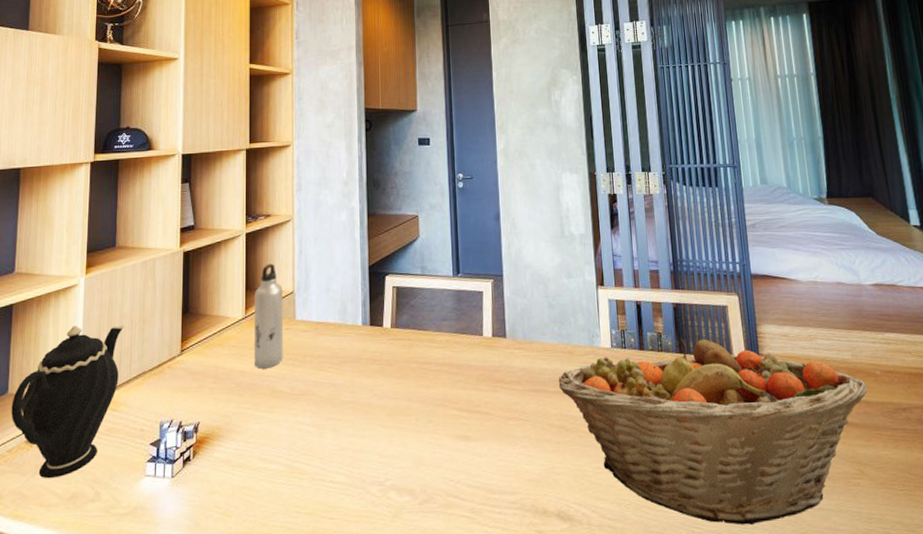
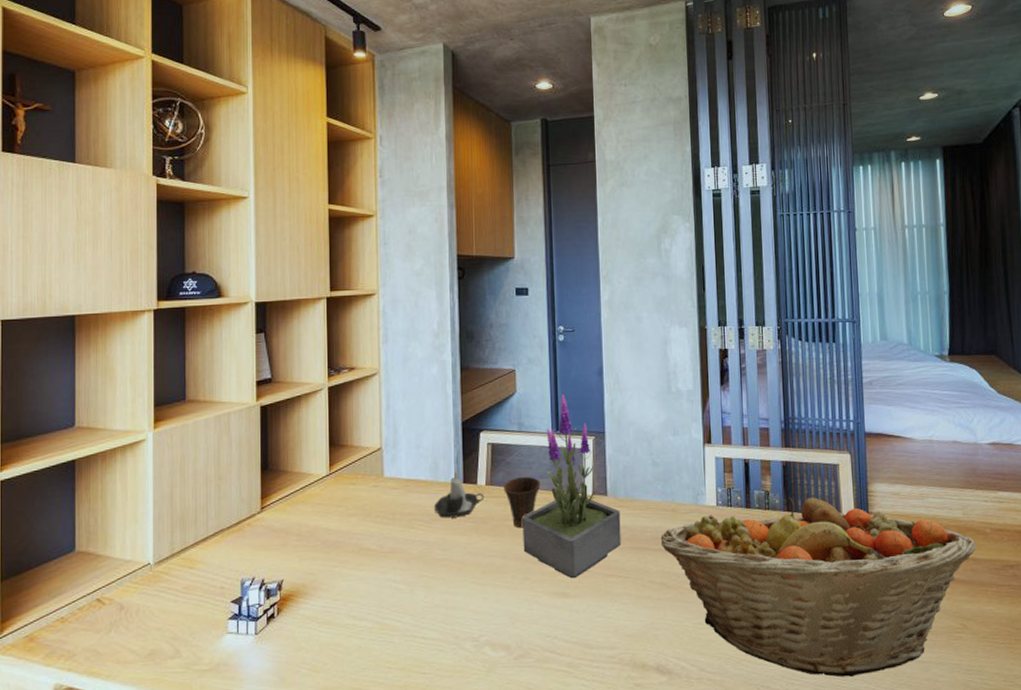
teapot: present [11,325,124,479] -> none [80,482,198,637]
water bottle: present [254,263,283,369] -> none [338,419,371,527]
candle: none [343,314,390,361] -> present [434,471,485,518]
cup: none [408,318,443,371] -> present [503,476,541,528]
potted plant: none [426,239,521,422] -> present [522,394,621,579]

